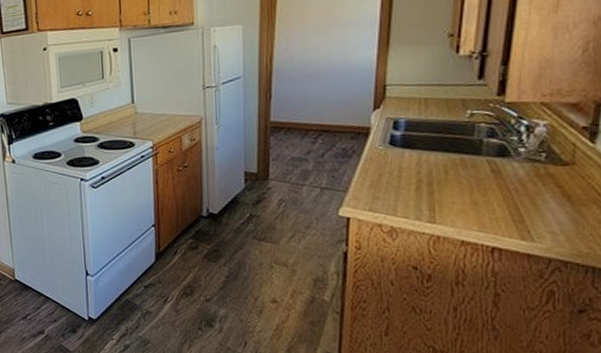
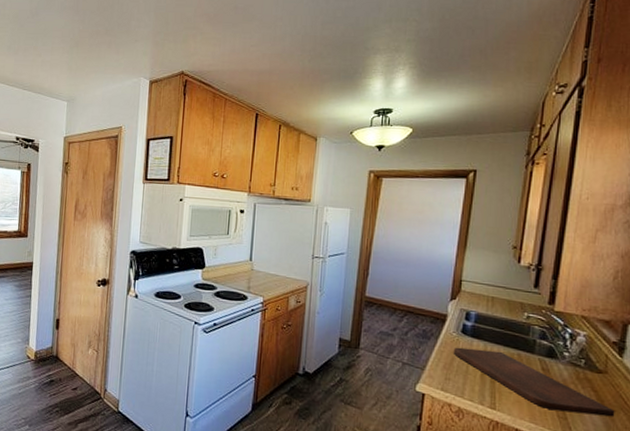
cutting board: none [380,158,585,215] -> present [453,347,615,417]

